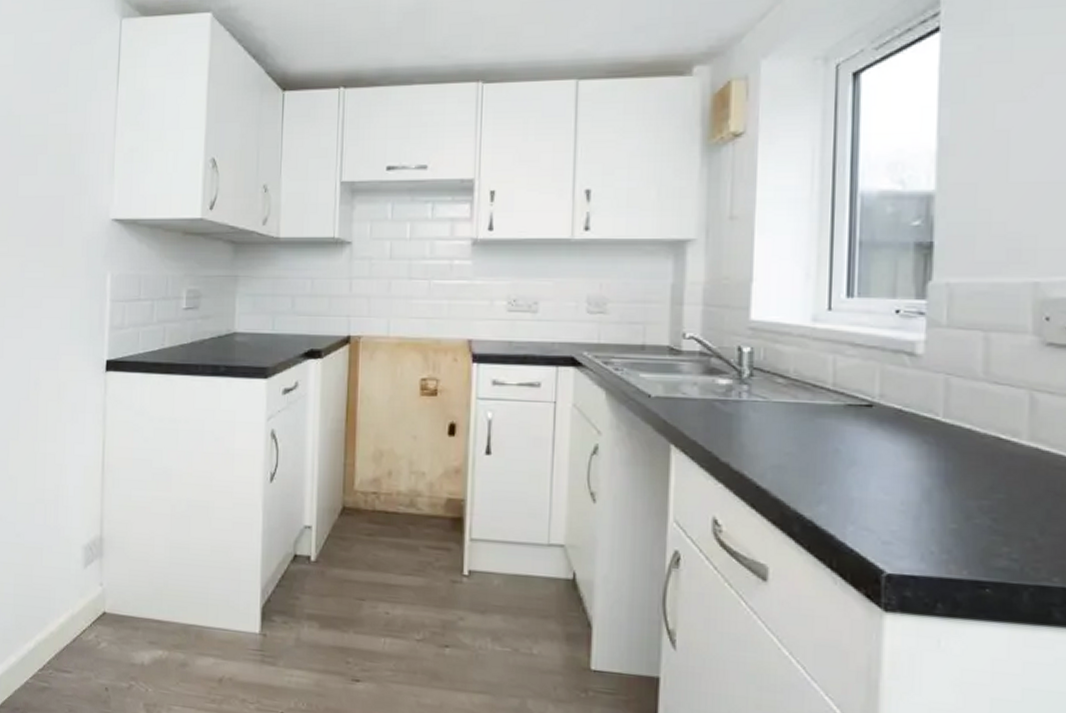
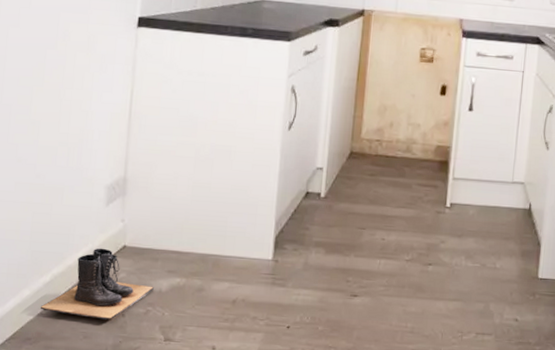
boots: none [26,613,136,694] -> present [40,248,154,320]

